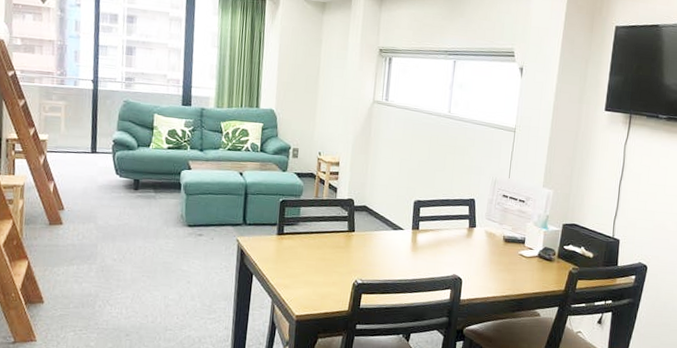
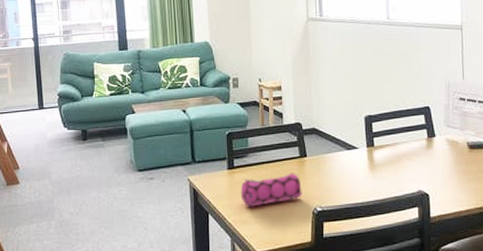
pencil case: none [286,245,346,273] -> present [240,173,302,207]

